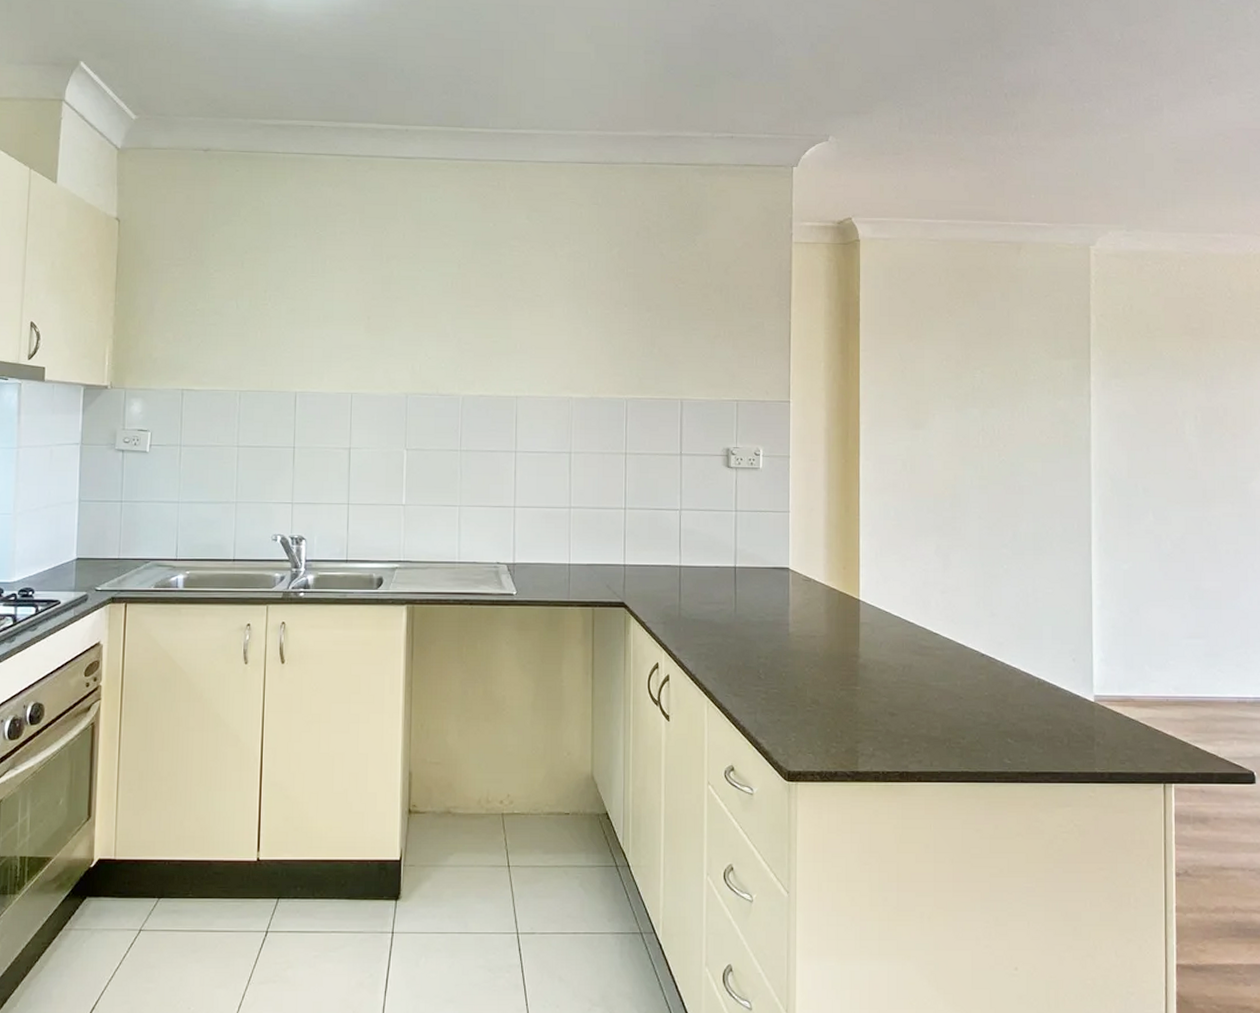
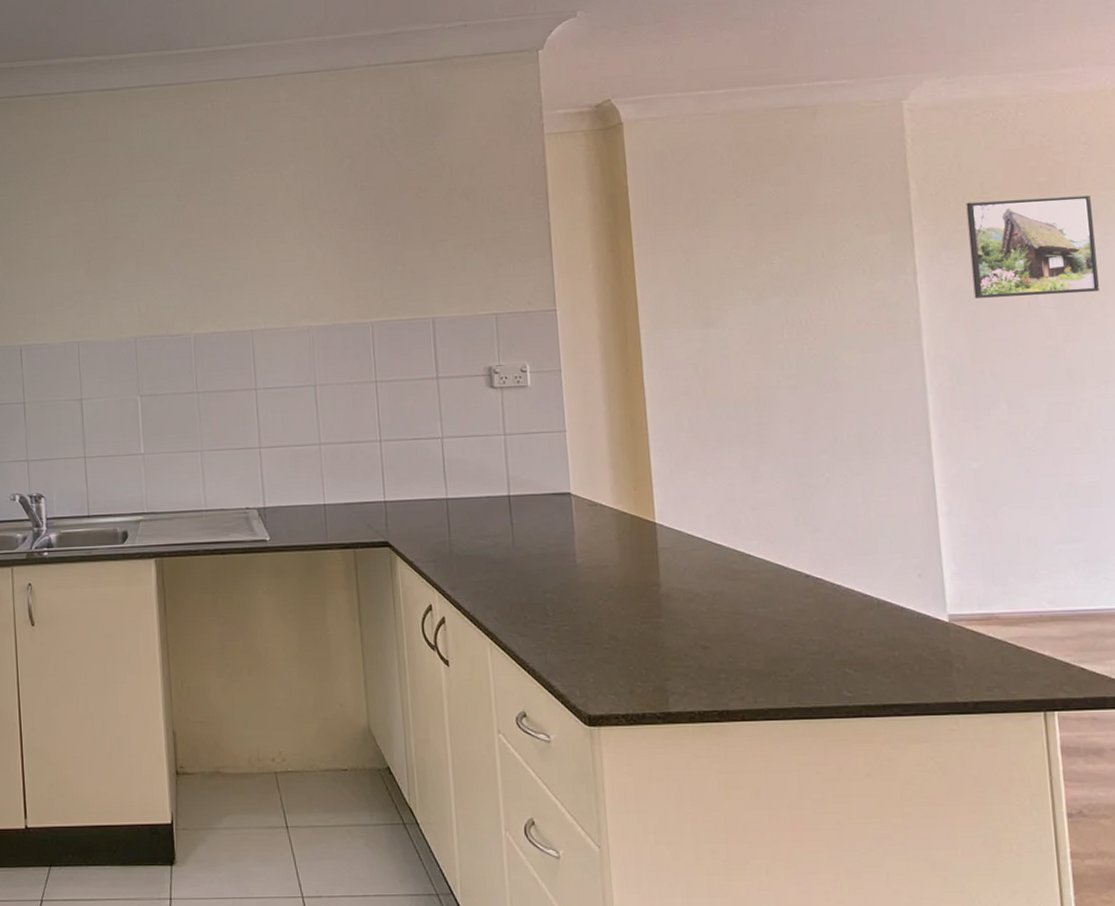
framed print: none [1134,339,1232,426] -> present [966,194,1099,298]

